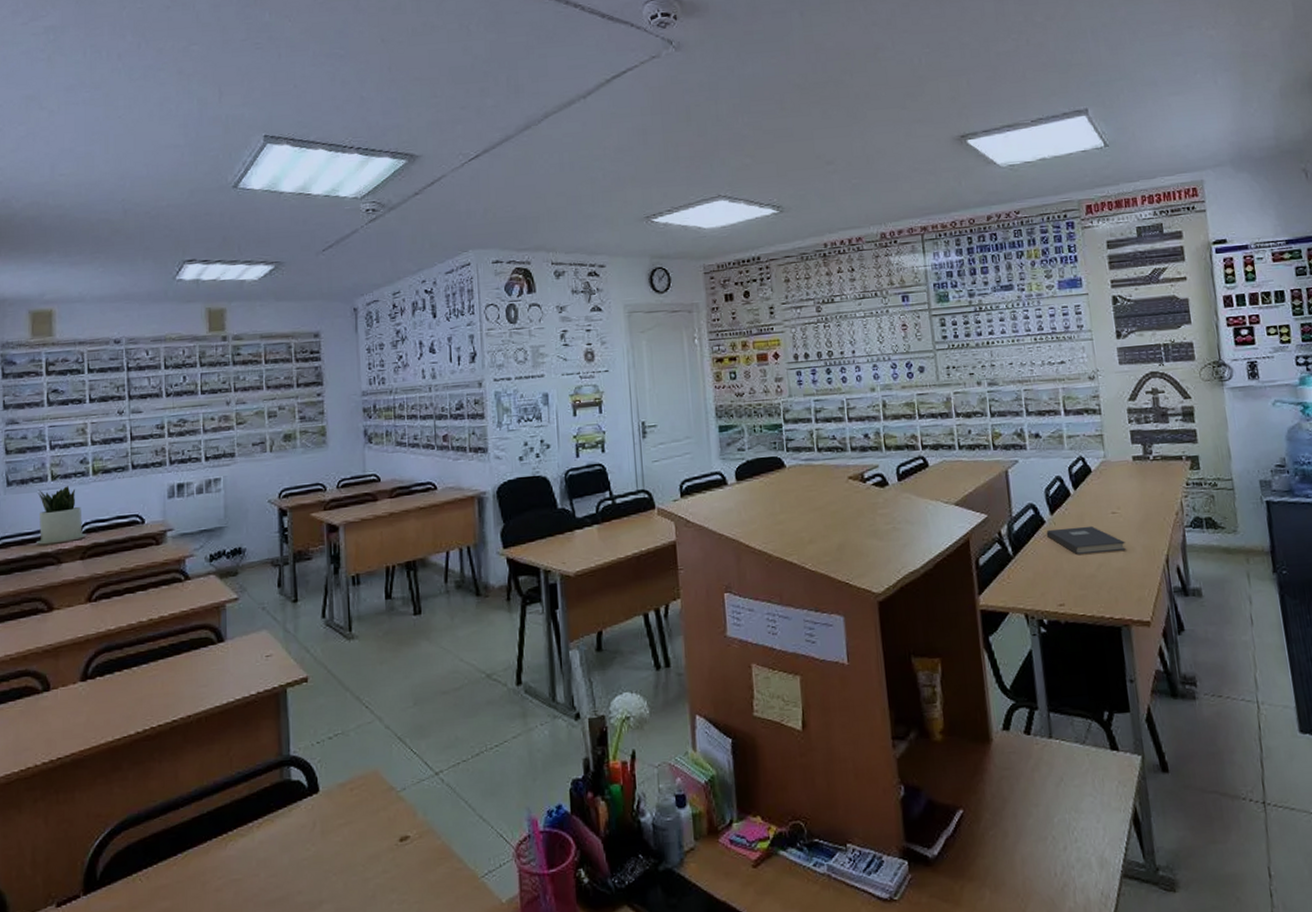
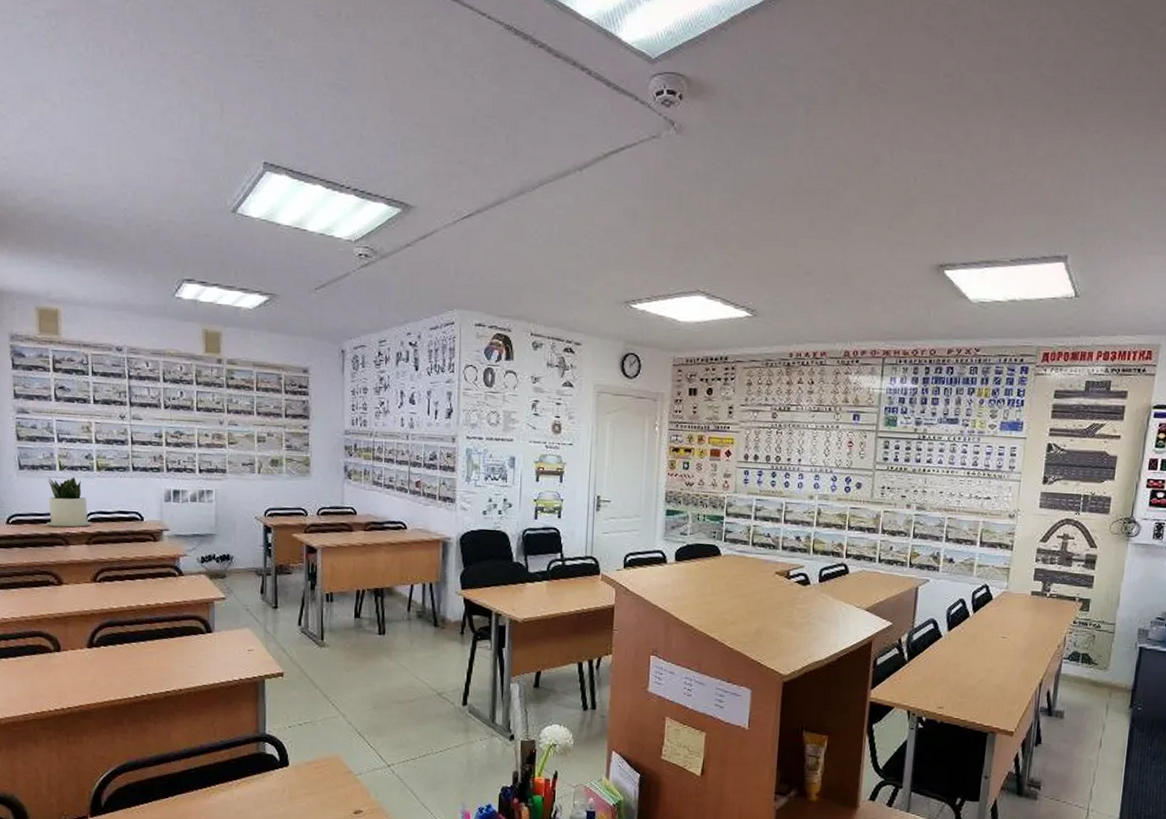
book: present [1046,525,1126,555] -> none [940,644,1008,671]

